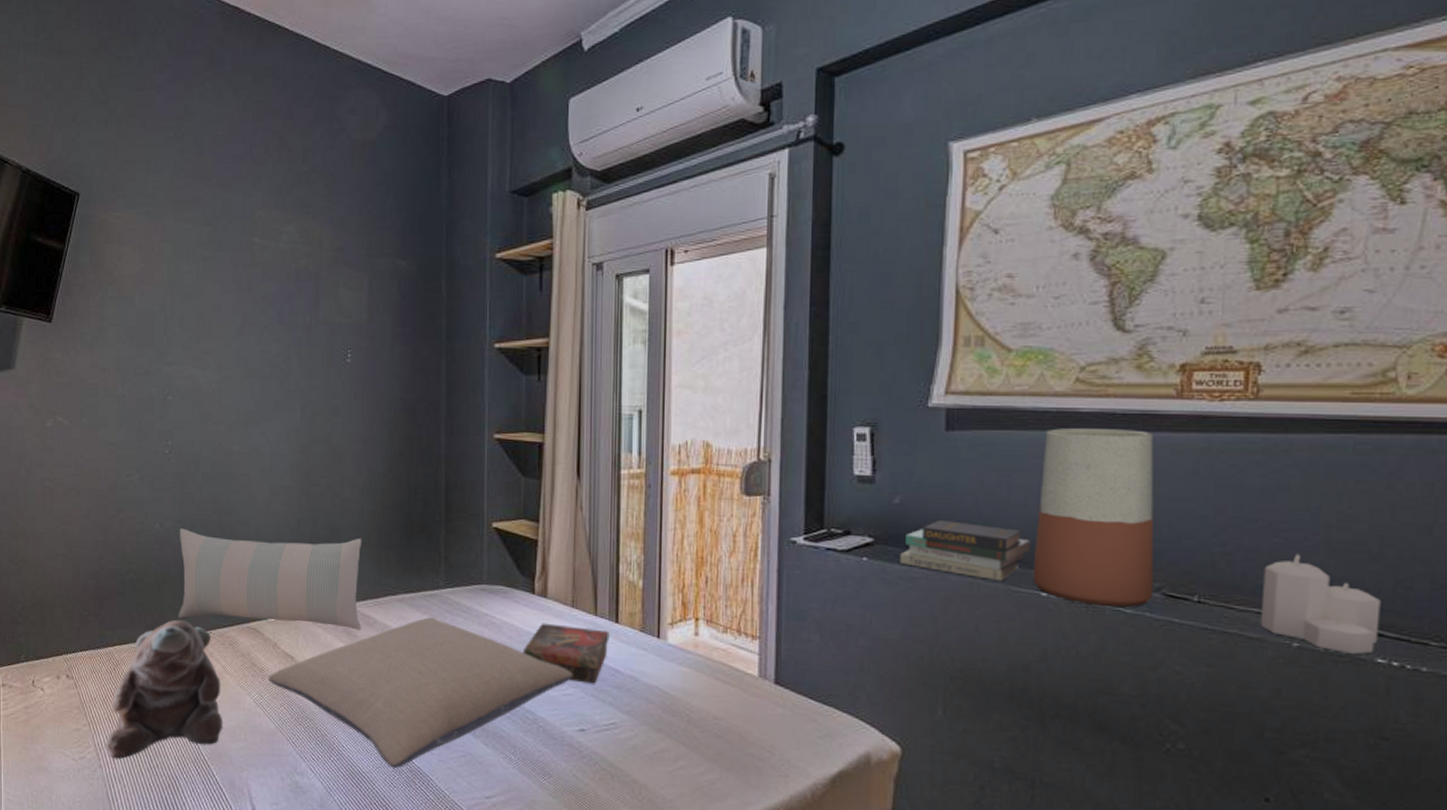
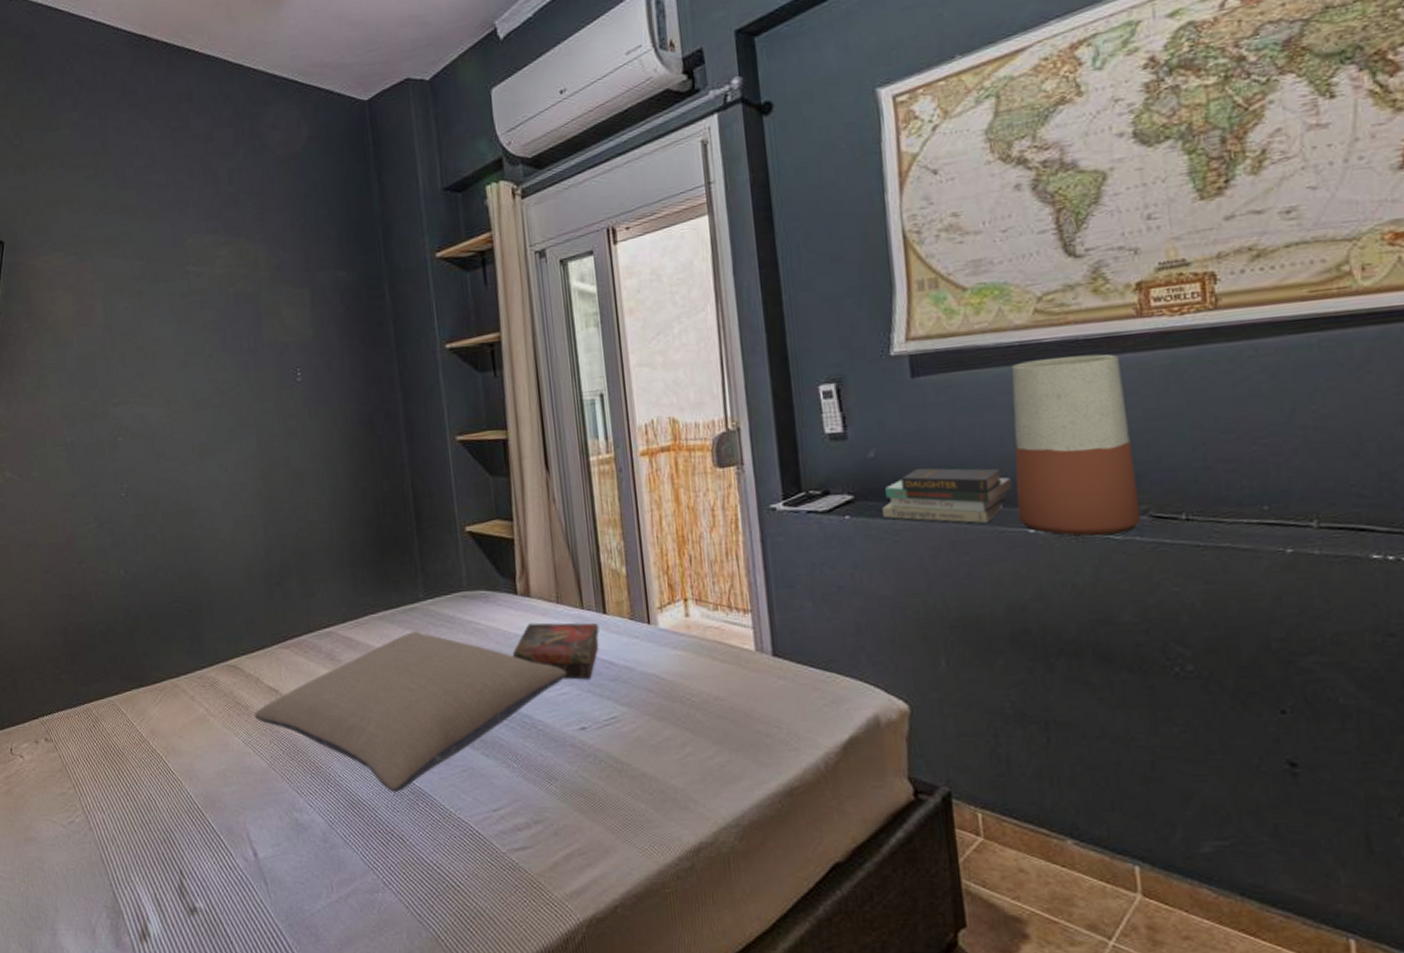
stuffed animal: present [105,619,223,759] -> none [93,666,214,818]
pillow: present [177,528,362,630] -> none [146,559,345,666]
candle: present [1260,553,1381,654] -> none [1247,458,1370,553]

